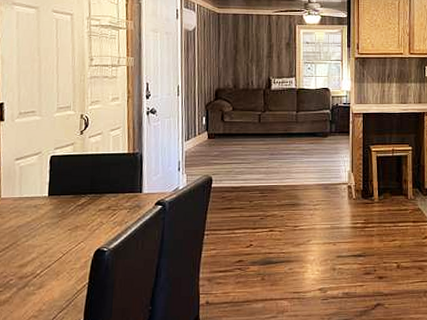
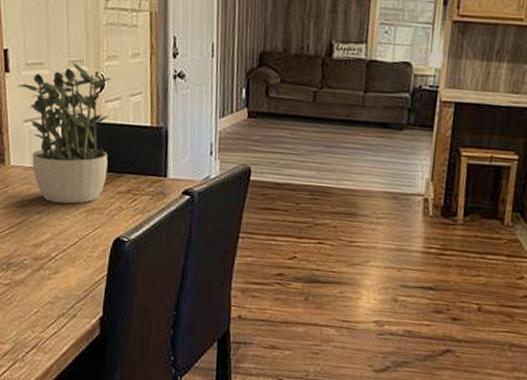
potted plant: none [10,108,94,225] -> present [16,62,111,204]

